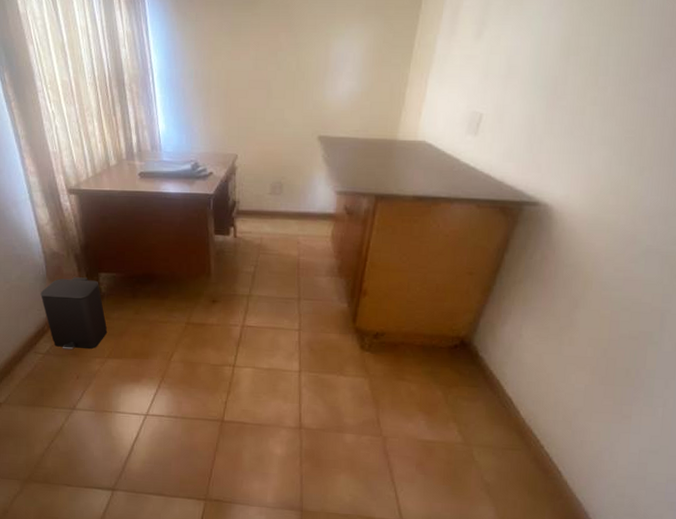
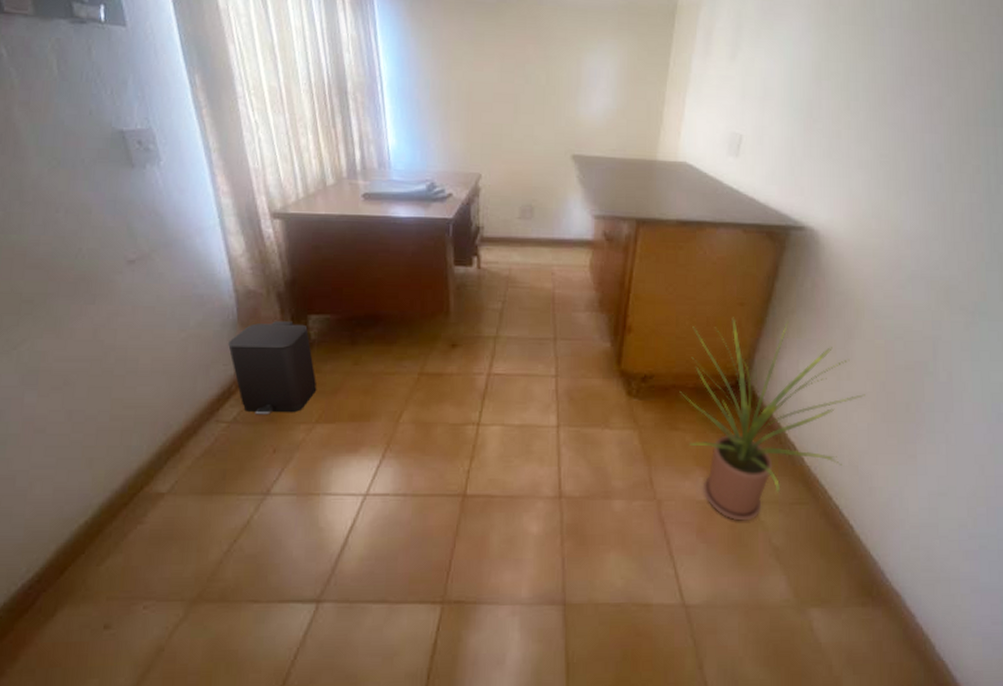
house plant: none [407,285,585,460] -> present [679,317,865,521]

